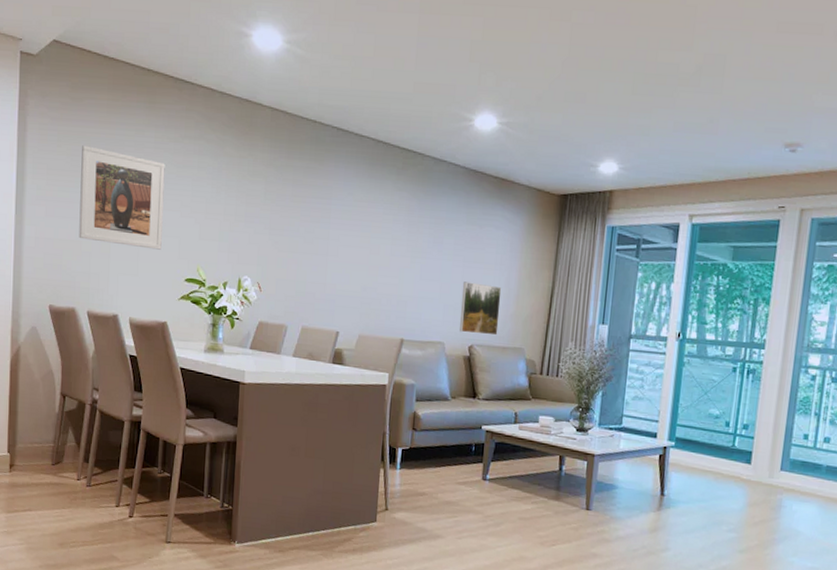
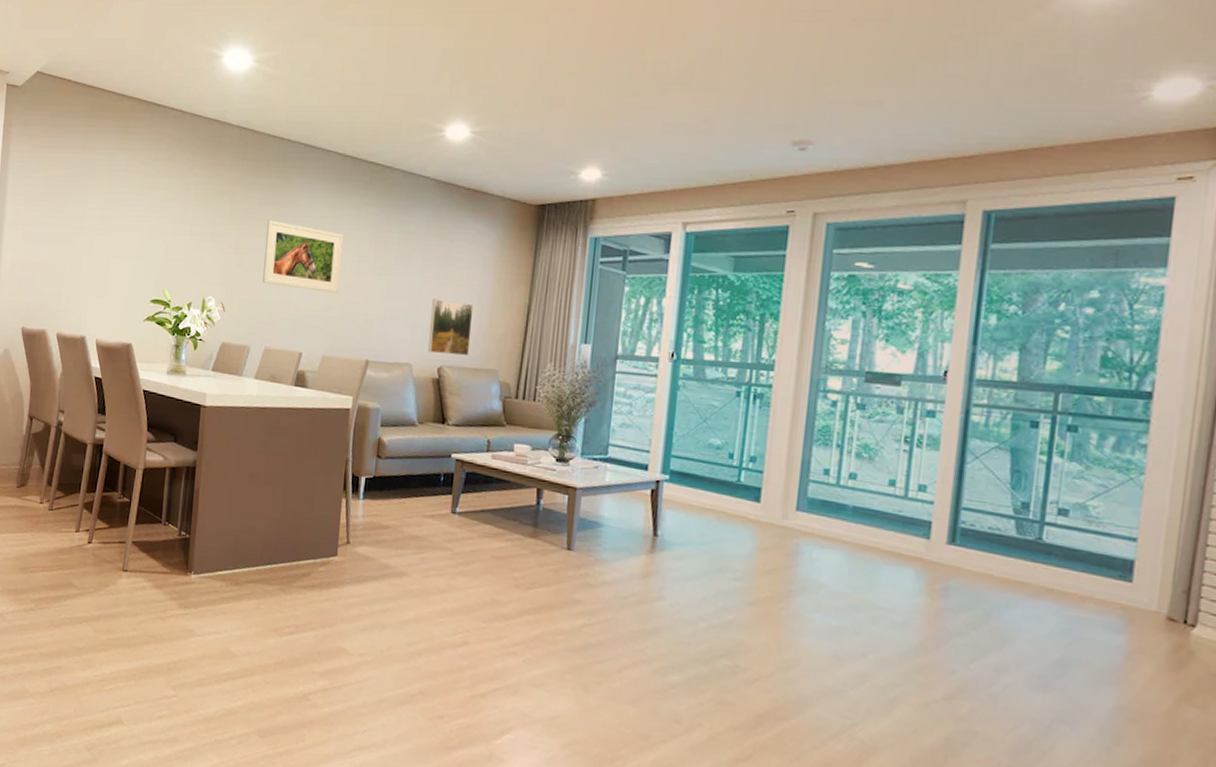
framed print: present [79,145,165,250] -> none [52,171,136,271]
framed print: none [298,202,377,275] -> present [263,220,343,293]

